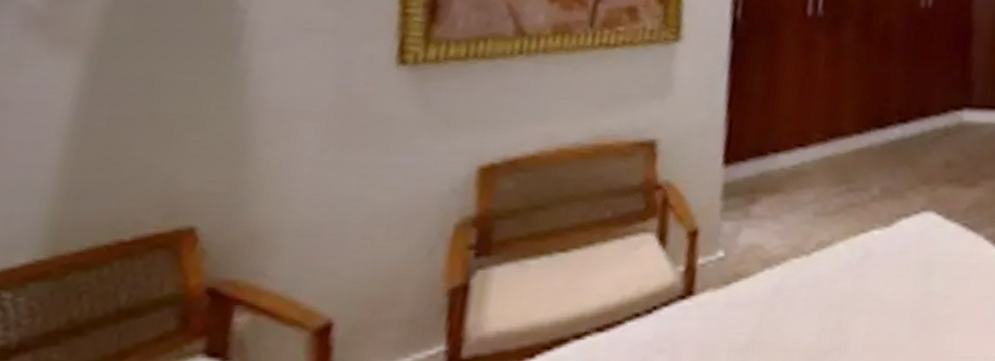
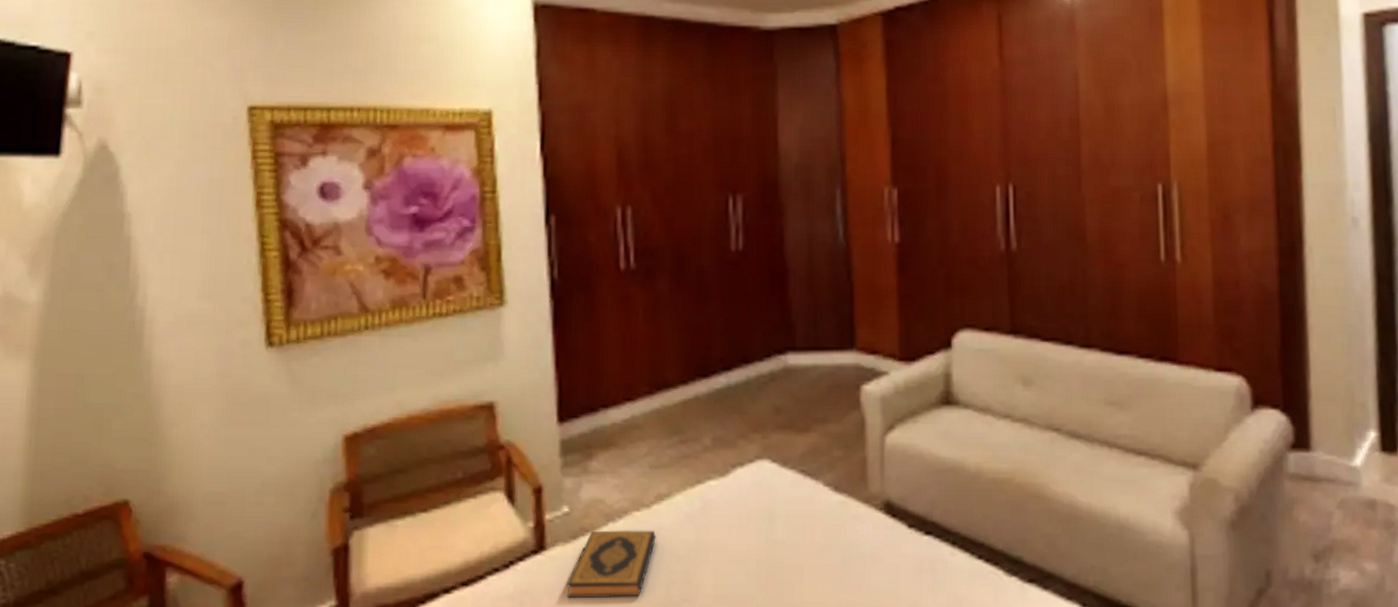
hardback book: none [711,276,813,347] -> present [566,530,656,599]

